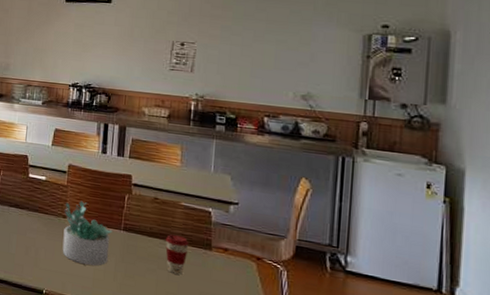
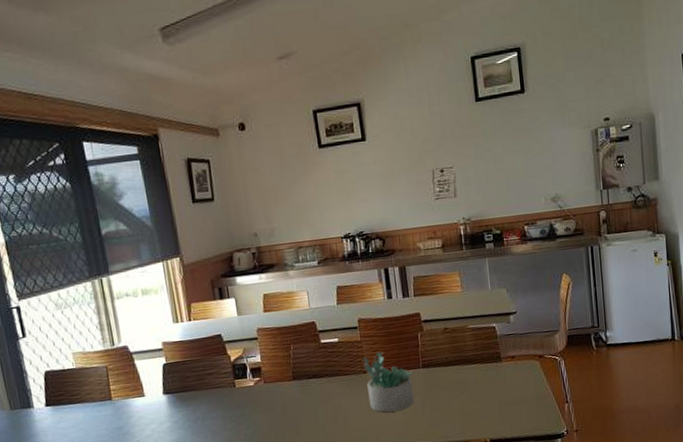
coffee cup: present [165,234,189,275] -> none [460,357,482,394]

